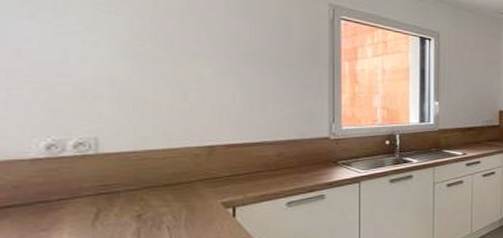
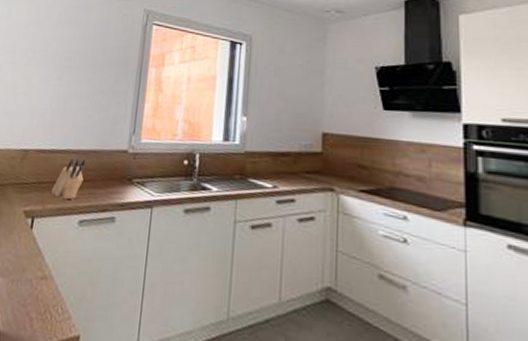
knife block: none [250,149,286,187] -> present [50,158,86,200]

